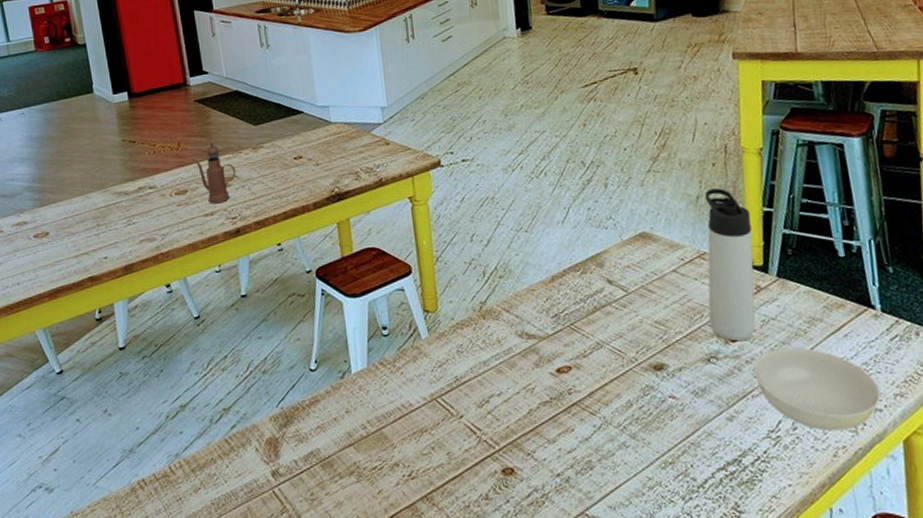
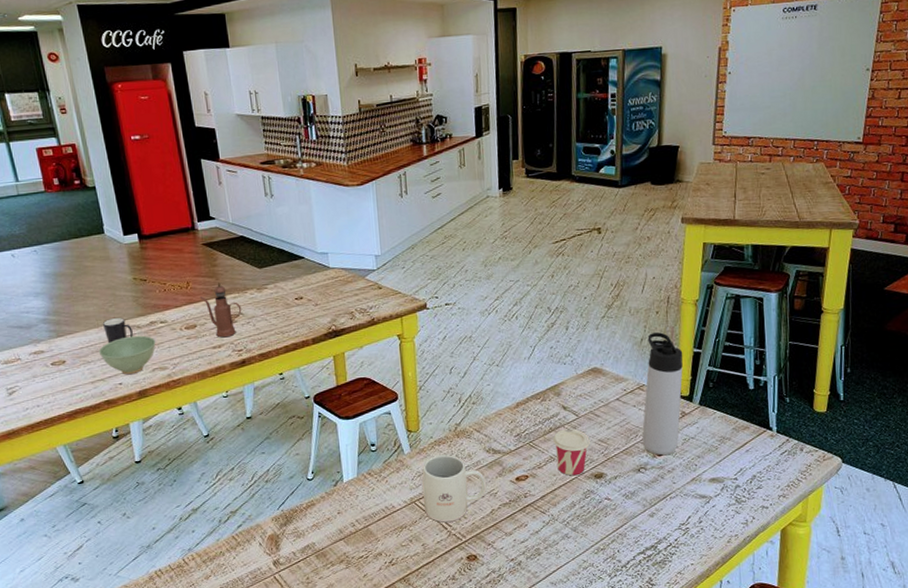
bowl: none [83,202,144,248] -> present [98,335,156,375]
mug: none [88,183,120,213] -> present [102,317,133,344]
mug: none [443,340,522,425] -> present [421,455,487,523]
cup: none [598,307,646,367] -> present [553,428,591,476]
bowl: present [753,347,882,431] -> none [673,460,769,524]

